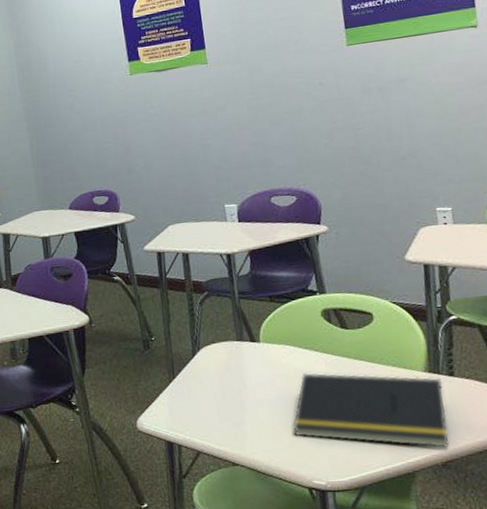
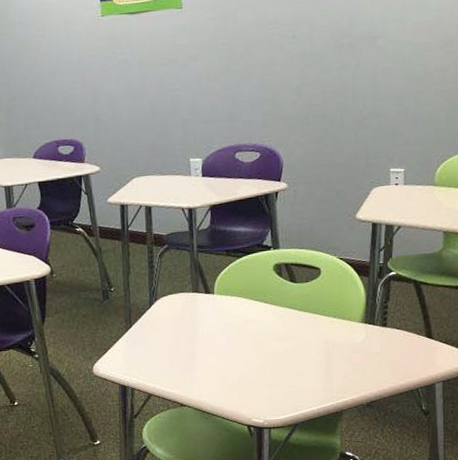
notepad: present [292,373,450,449] -> none [238,323,376,391]

